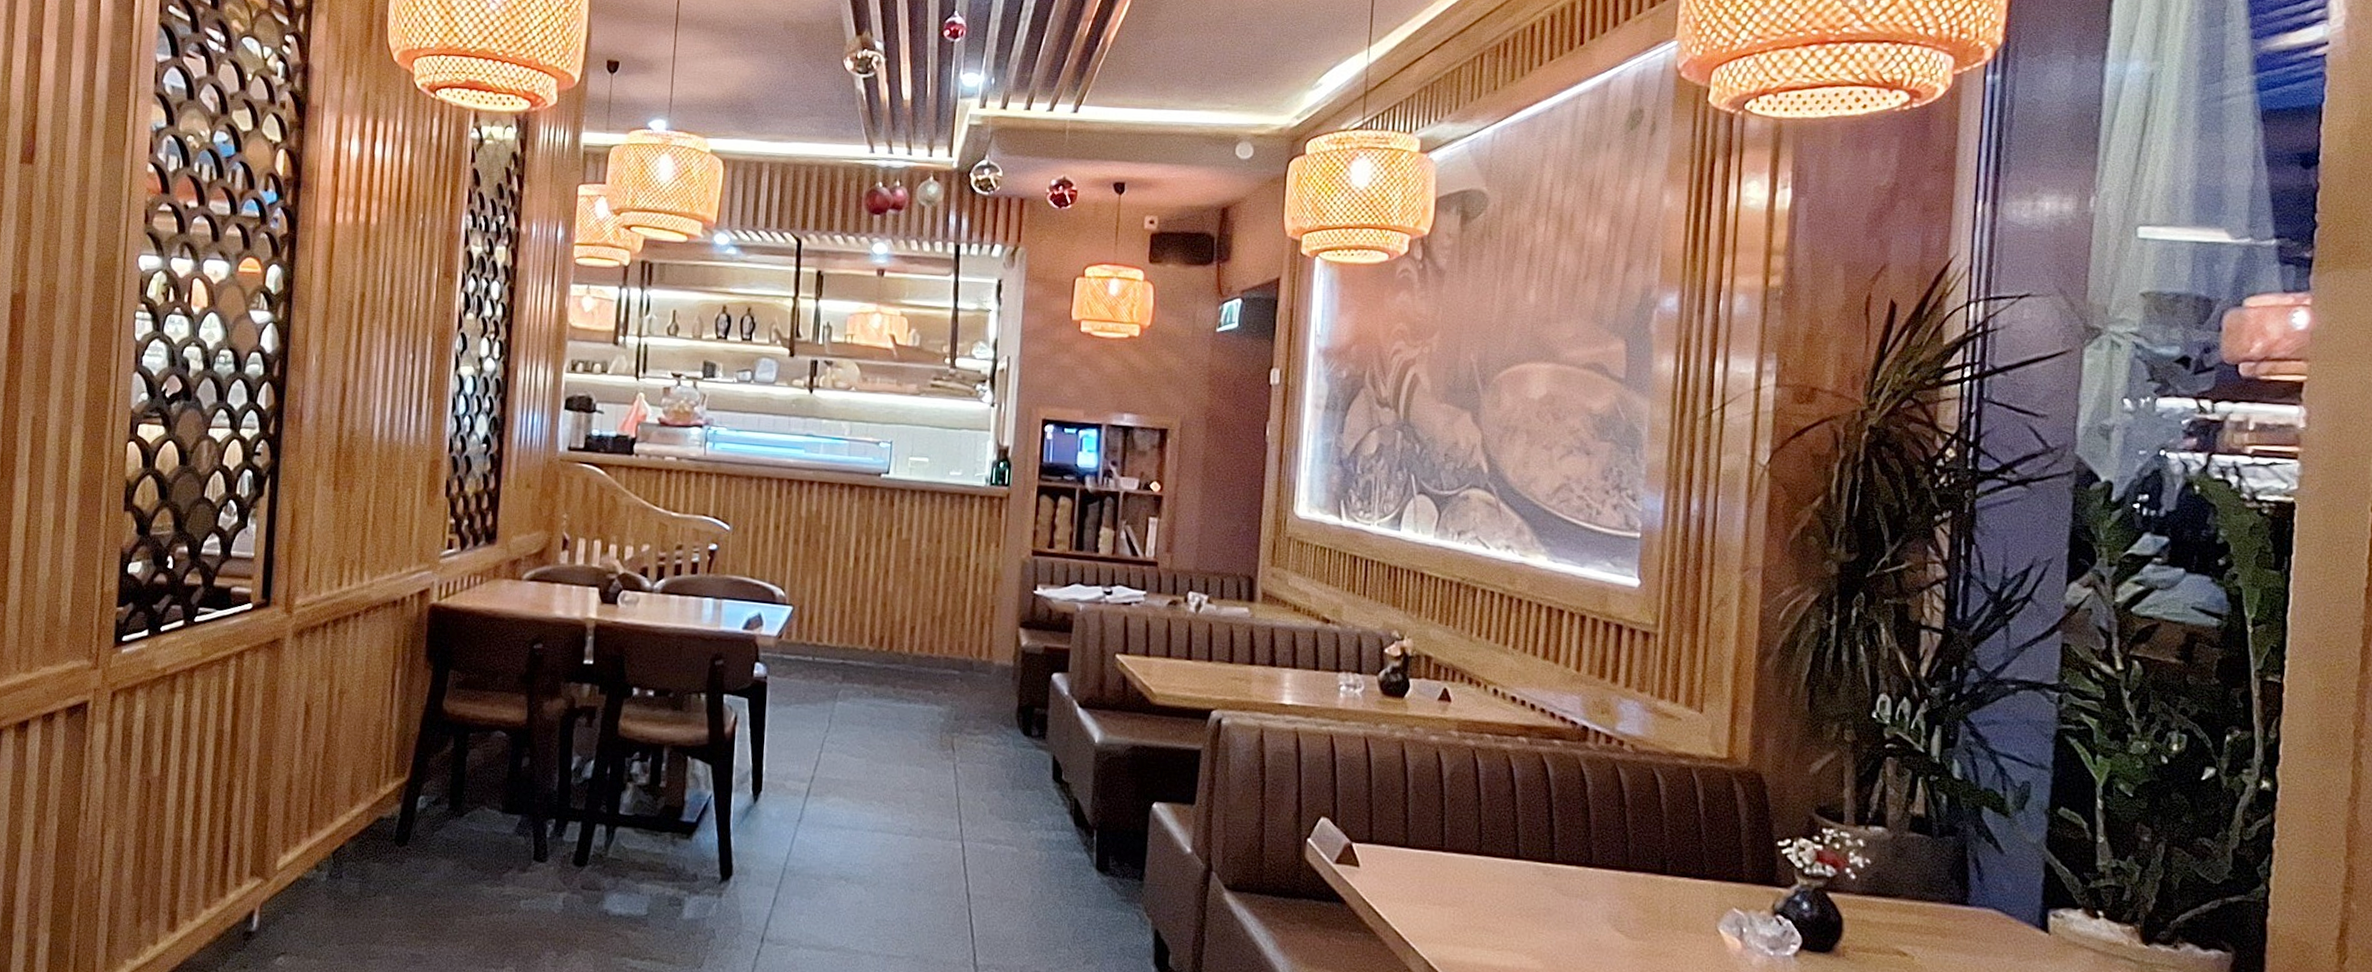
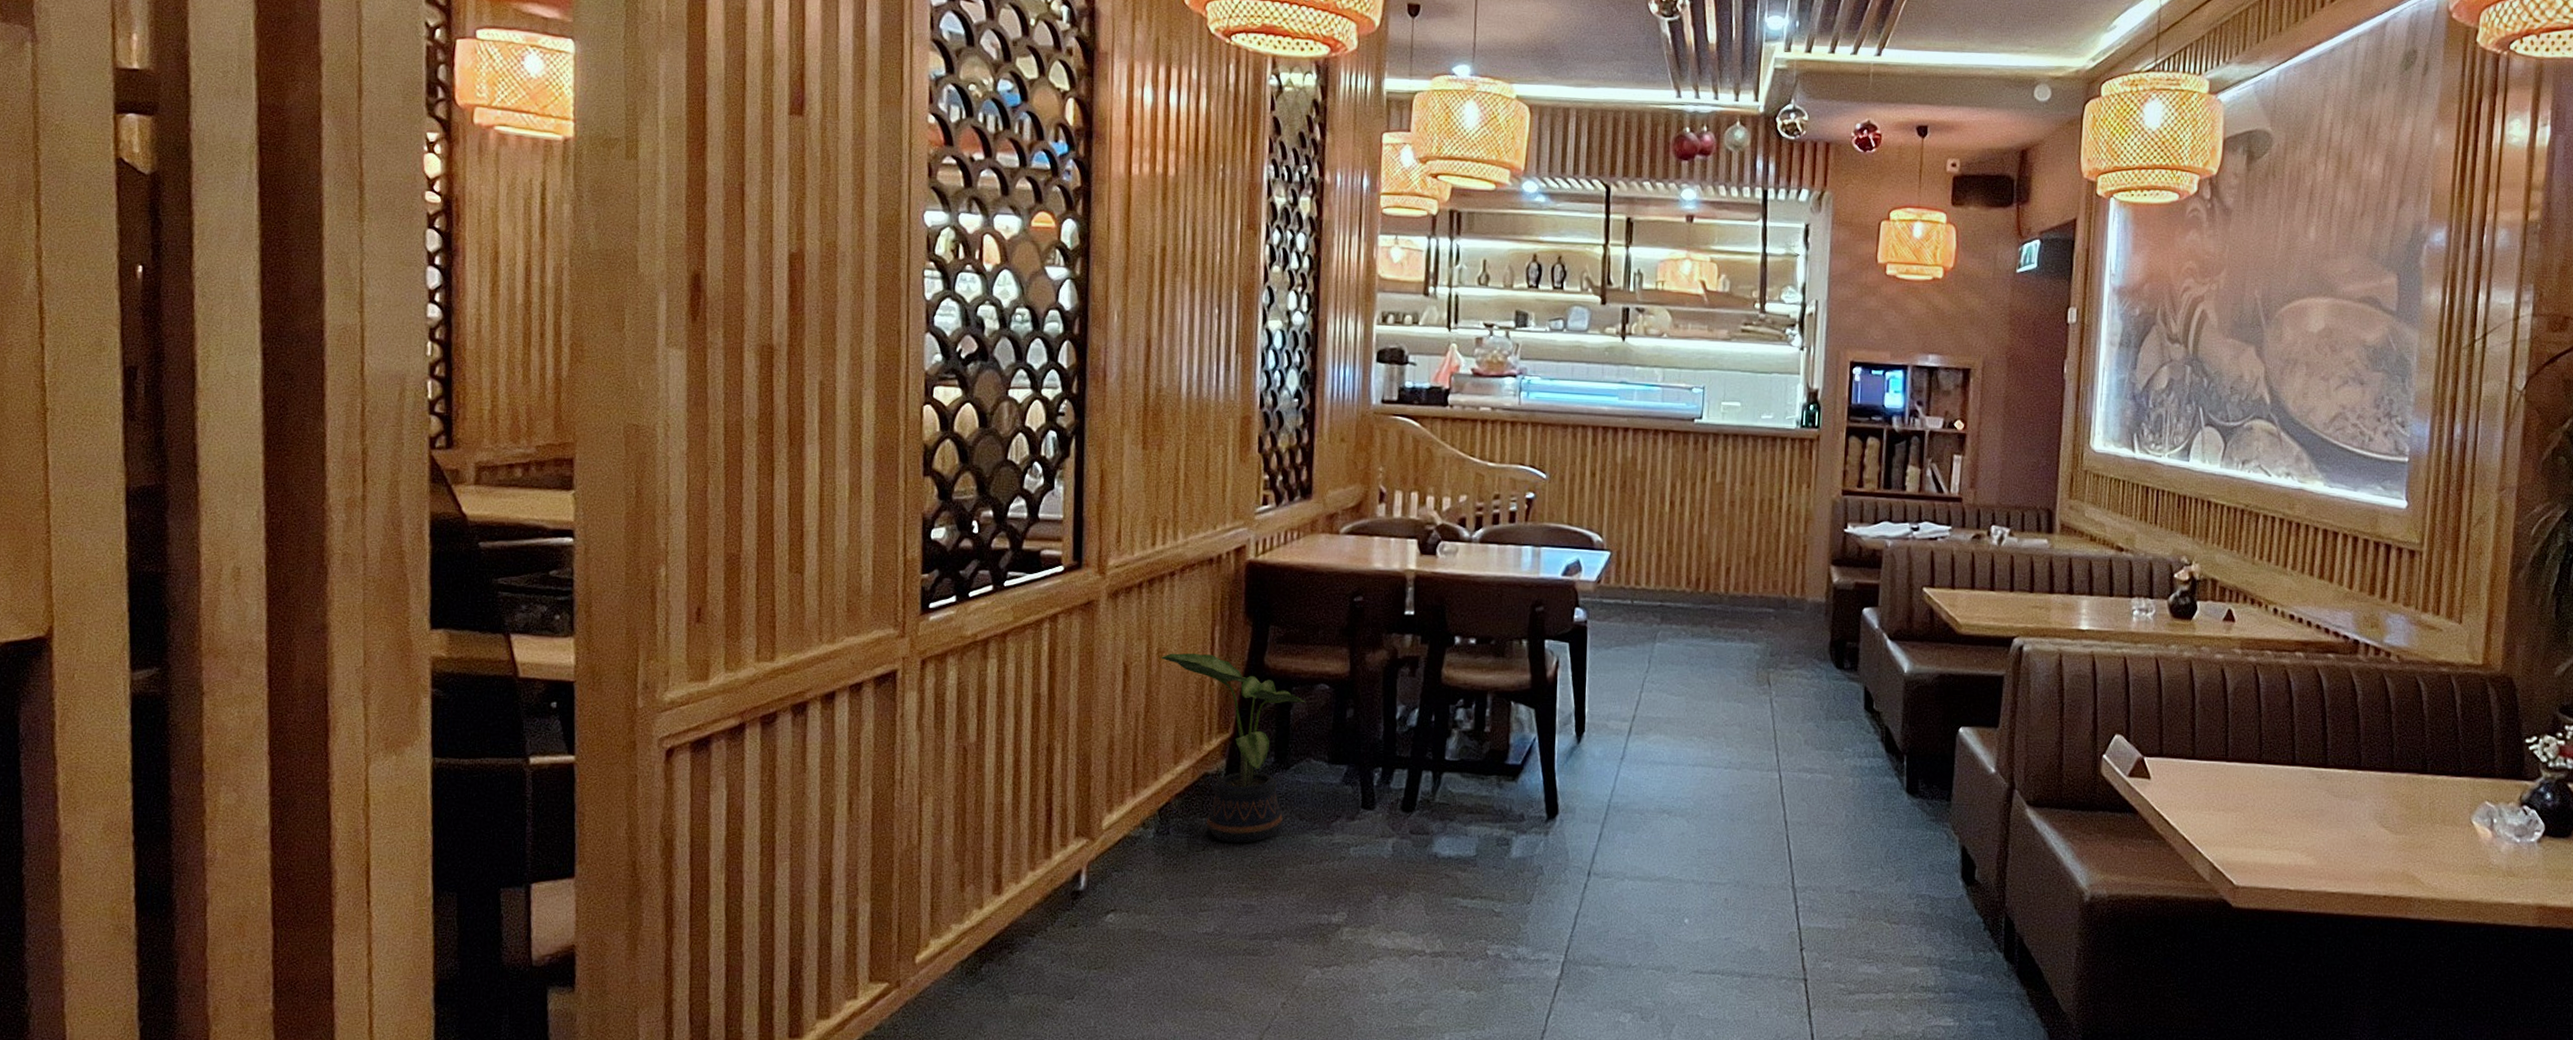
potted plant: none [341,694,482,891] -> present [1160,653,1306,843]

